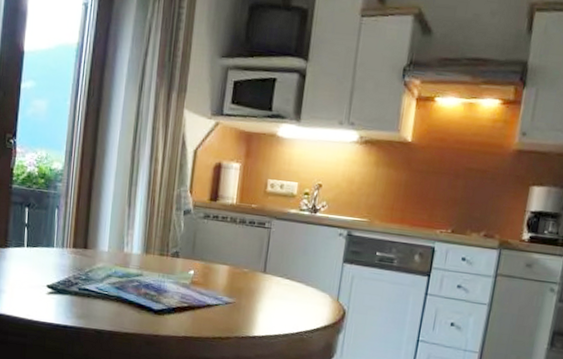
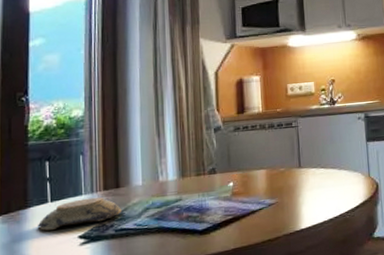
decorative bowl: none [13,251,87,277] -> present [37,197,123,231]

